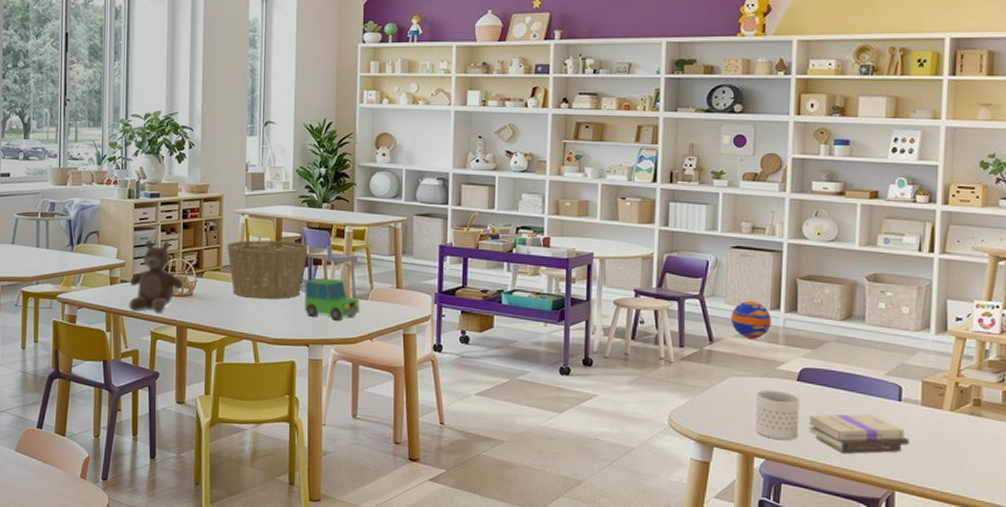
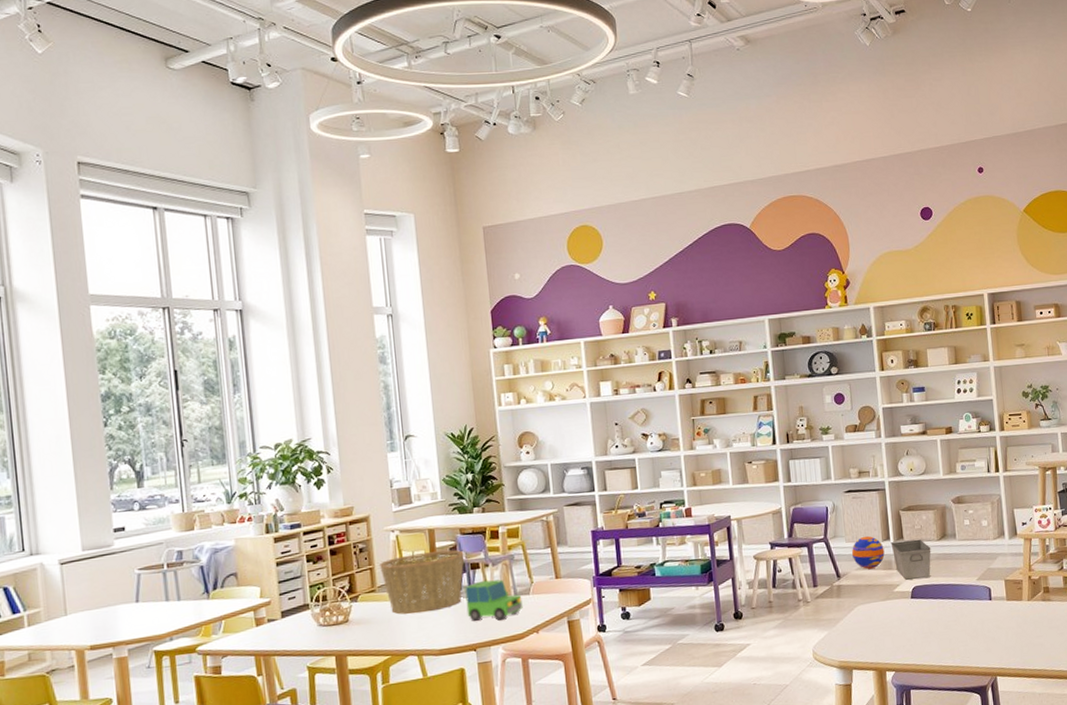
bear: present [129,241,184,313] -> none [277,571,338,649]
mug: present [755,389,800,440] -> none [881,609,918,653]
storage bin: none [780,313,831,362] -> present [891,539,931,580]
books: present [808,413,910,455] -> none [923,615,1003,654]

